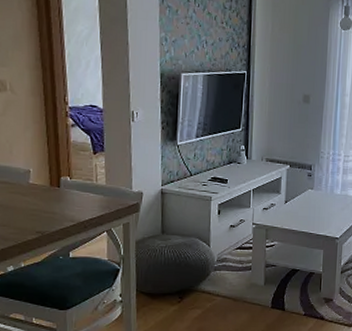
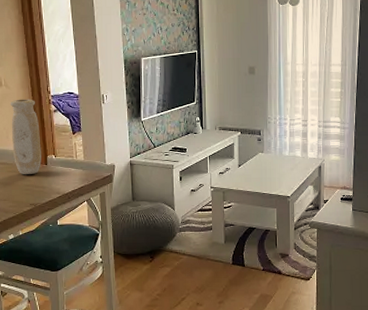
vase: none [15,108,53,198] -> present [10,99,41,175]

